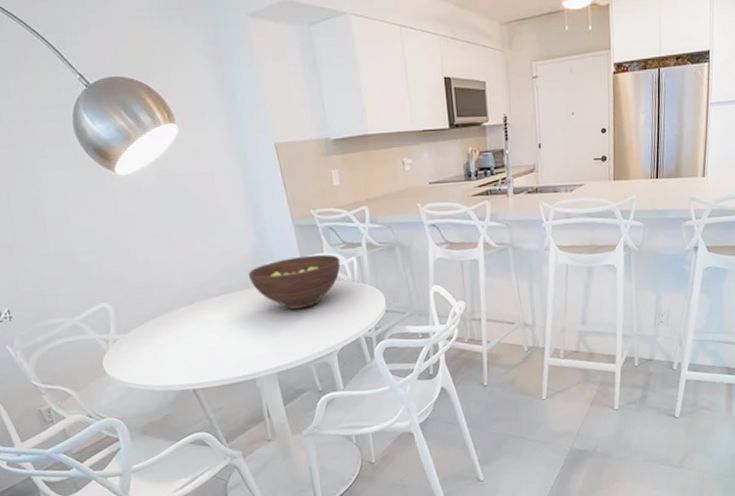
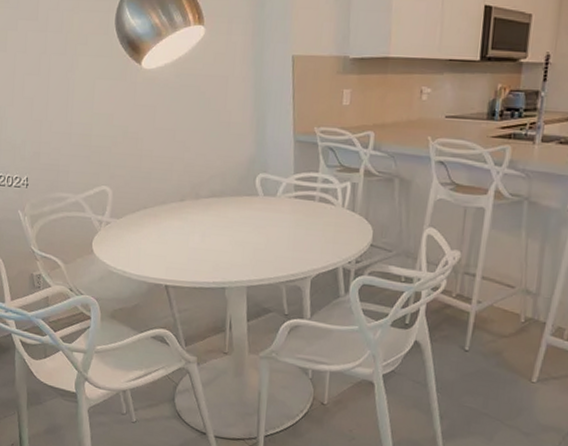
fruit bowl: present [248,254,341,309] -> none [239,172,334,226]

